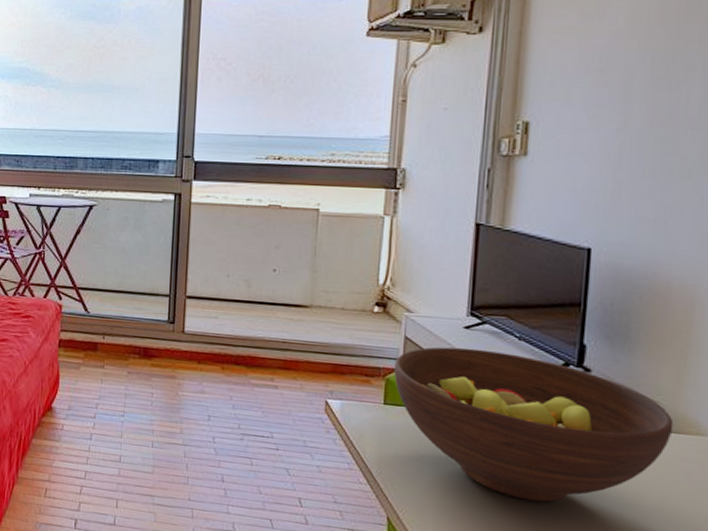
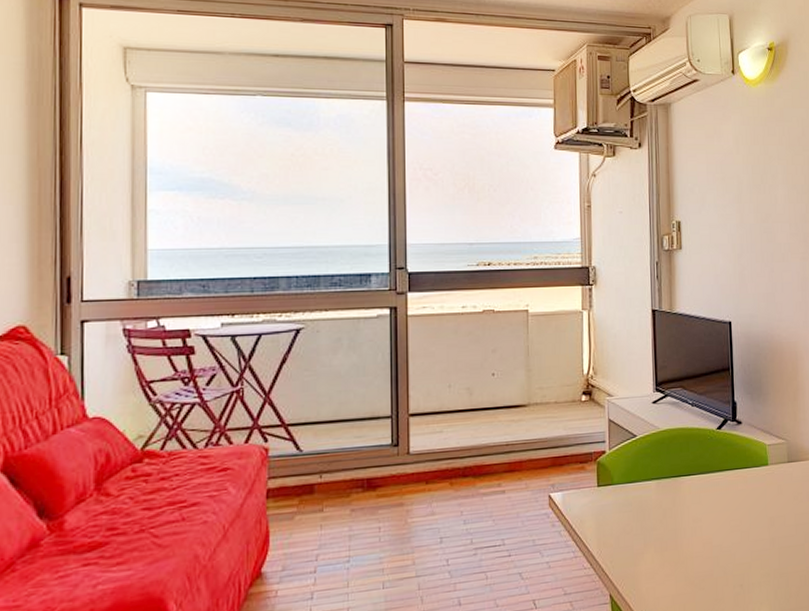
fruit bowl: present [393,347,674,503] -> none [602,419,796,546]

